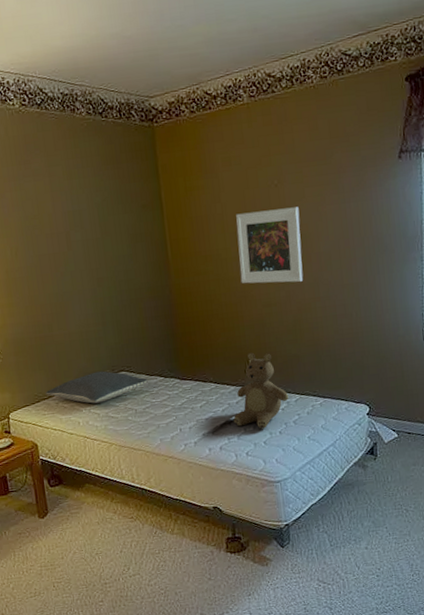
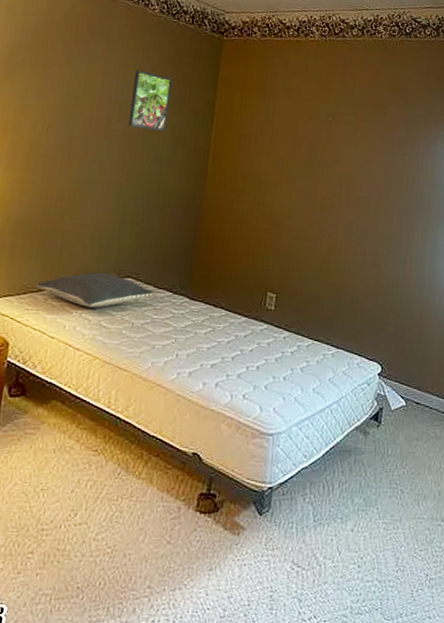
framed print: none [79,177,122,235] -> present [128,69,173,132]
teddy bear: present [233,352,289,429] -> none [236,284,301,371]
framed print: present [236,206,303,284] -> none [276,140,348,221]

